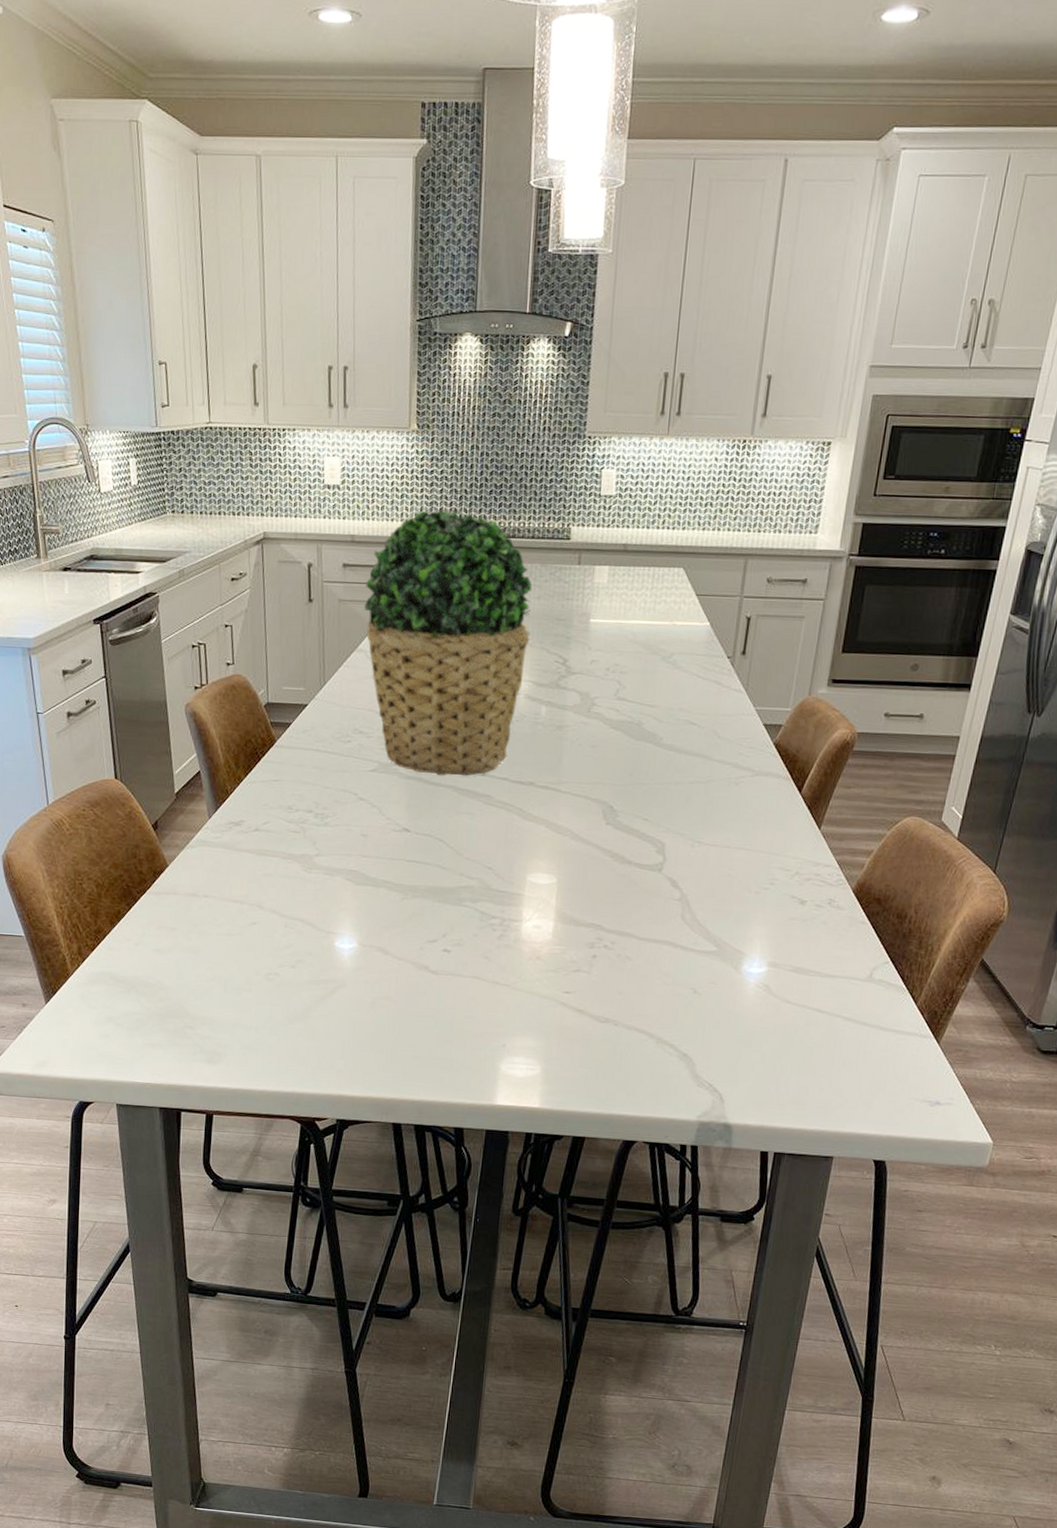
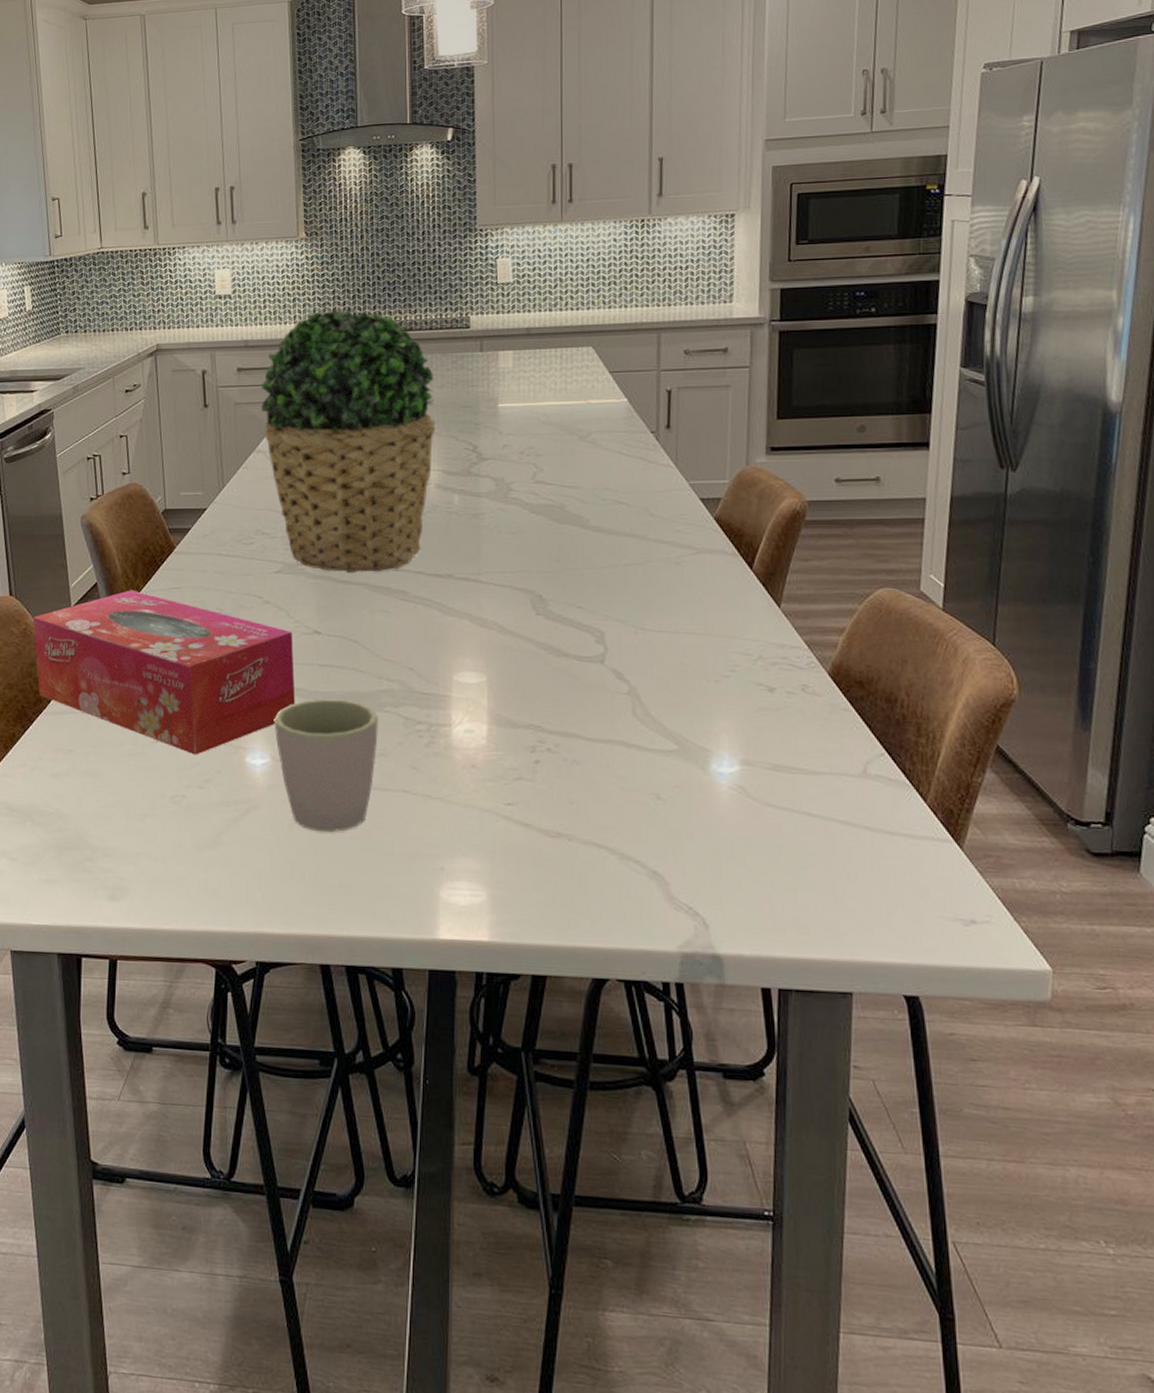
tissue box: none [137,780,384,938] -> present [32,590,296,755]
mug: none [362,891,457,1011] -> present [274,699,378,833]

